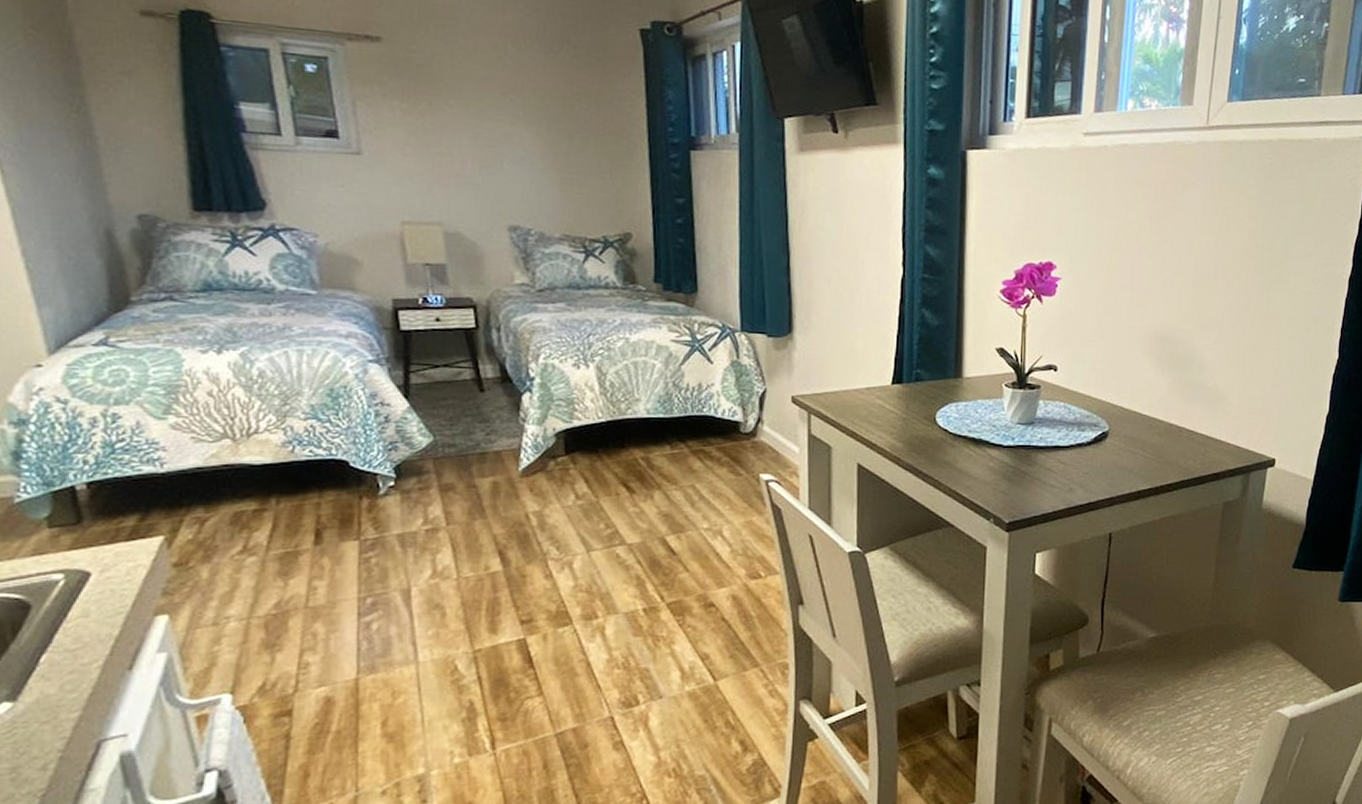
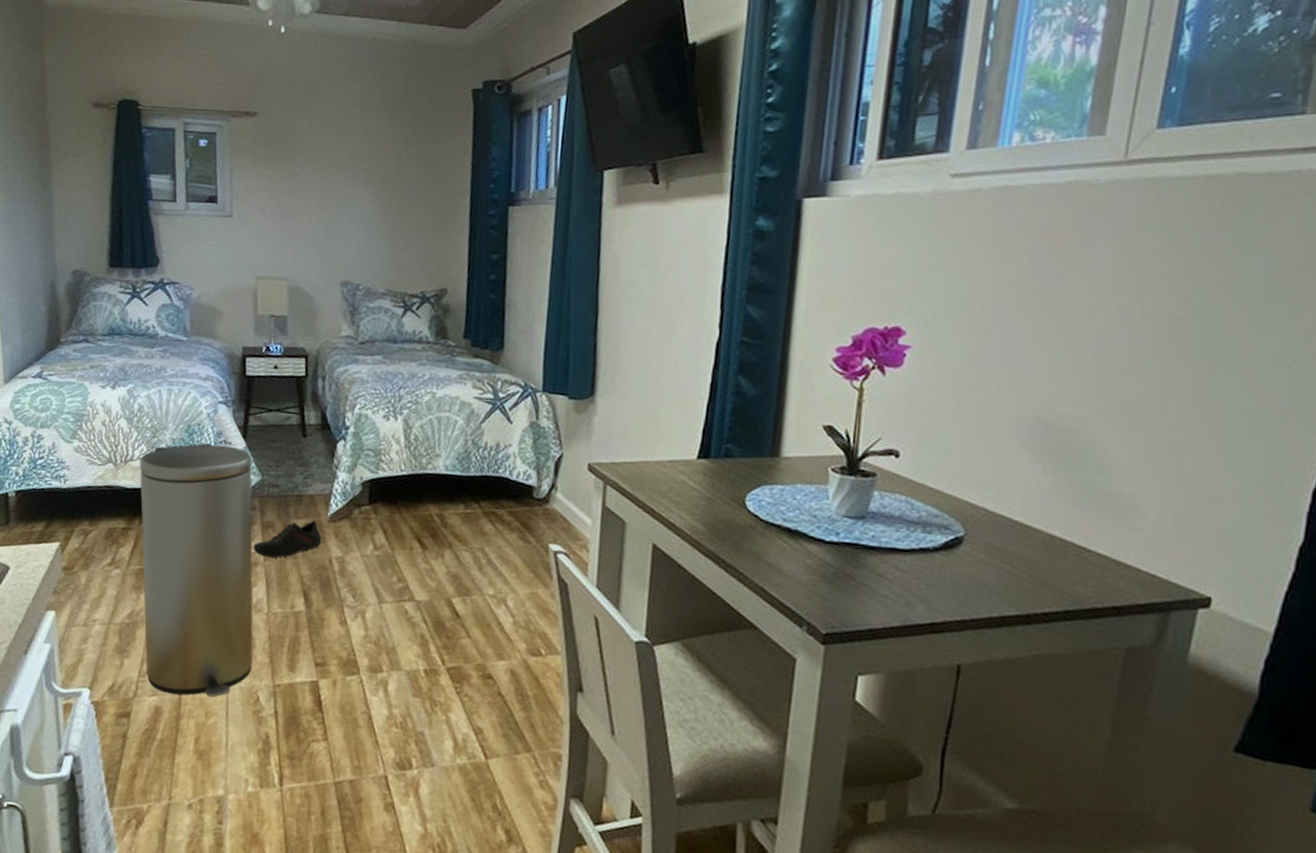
pedal bin: none [268,407,446,681] -> present [139,443,253,698]
athletic shoe: none [431,477,515,520] -> present [253,520,322,558]

